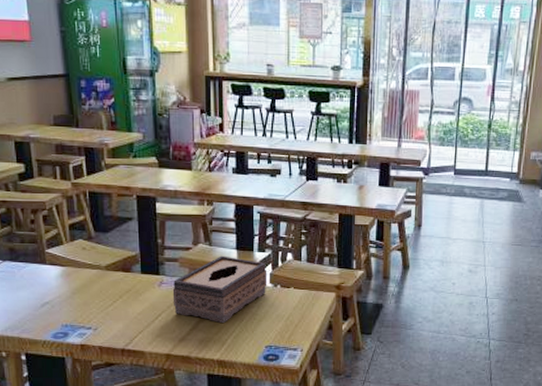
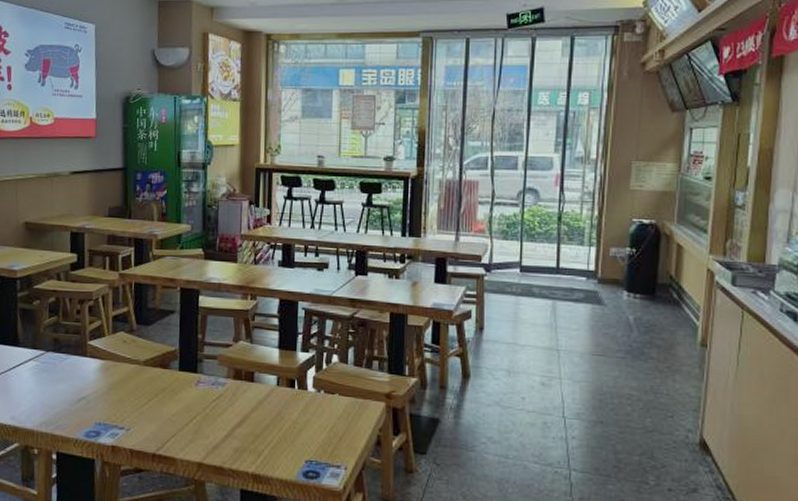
tissue box: present [172,255,267,324] -> none [209,354,311,432]

